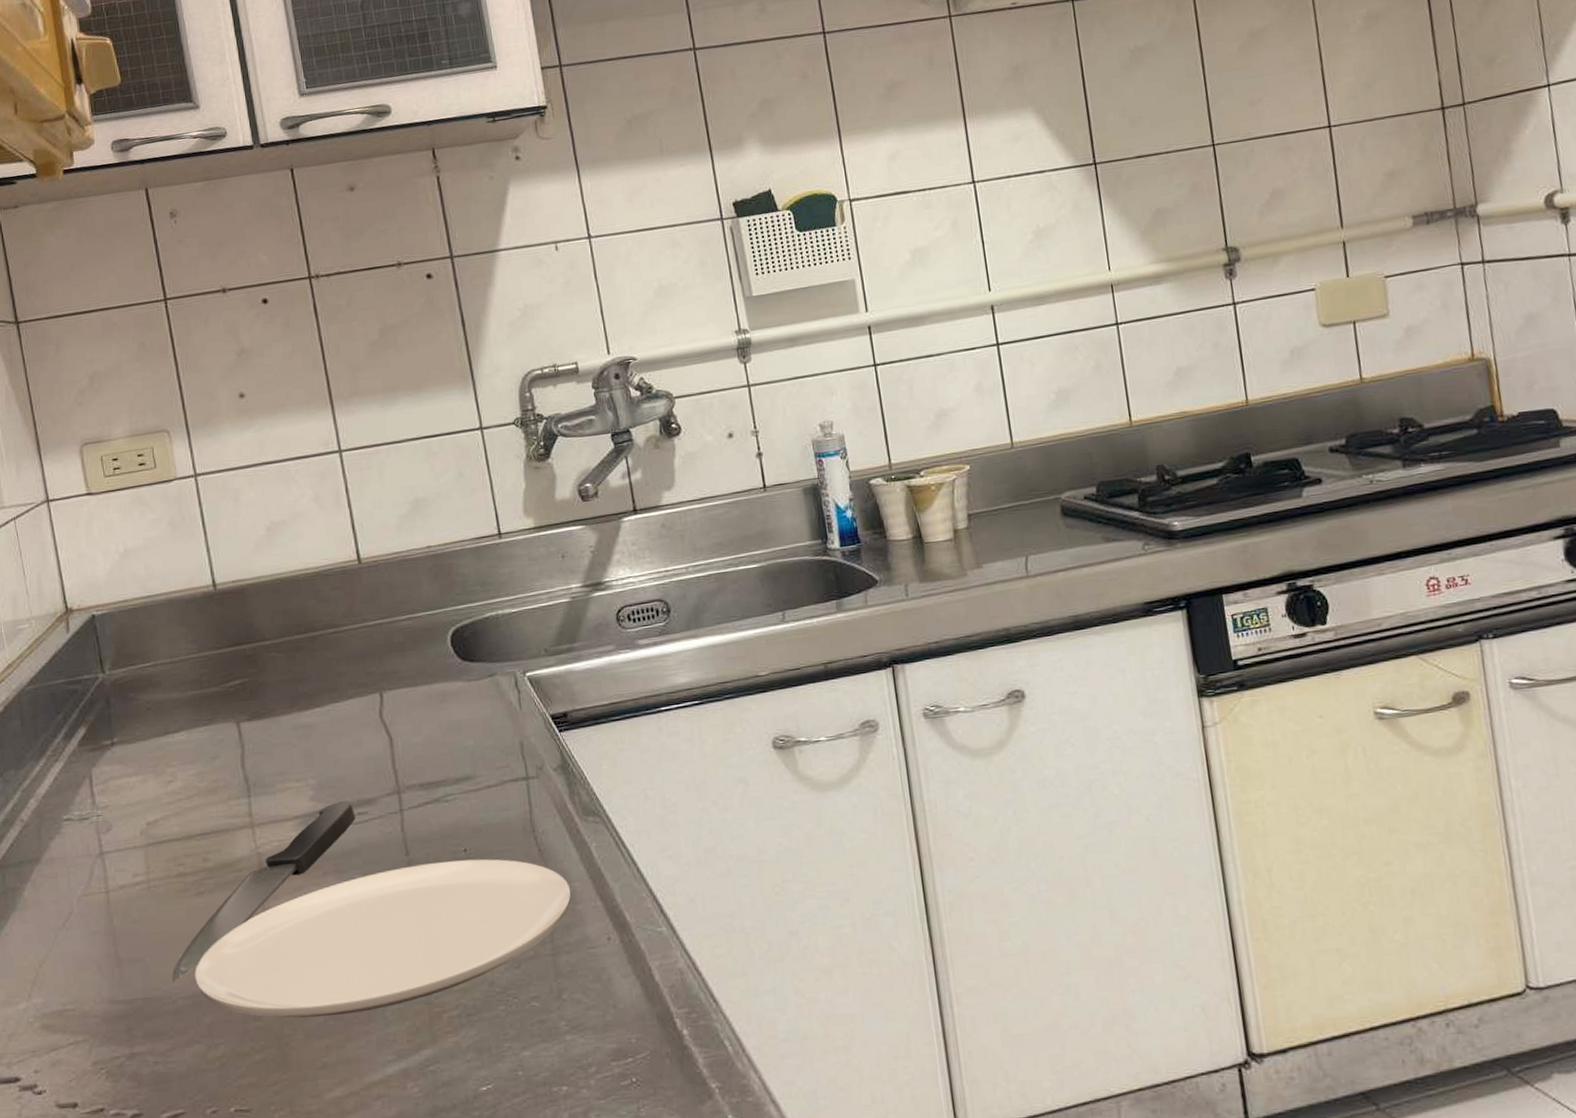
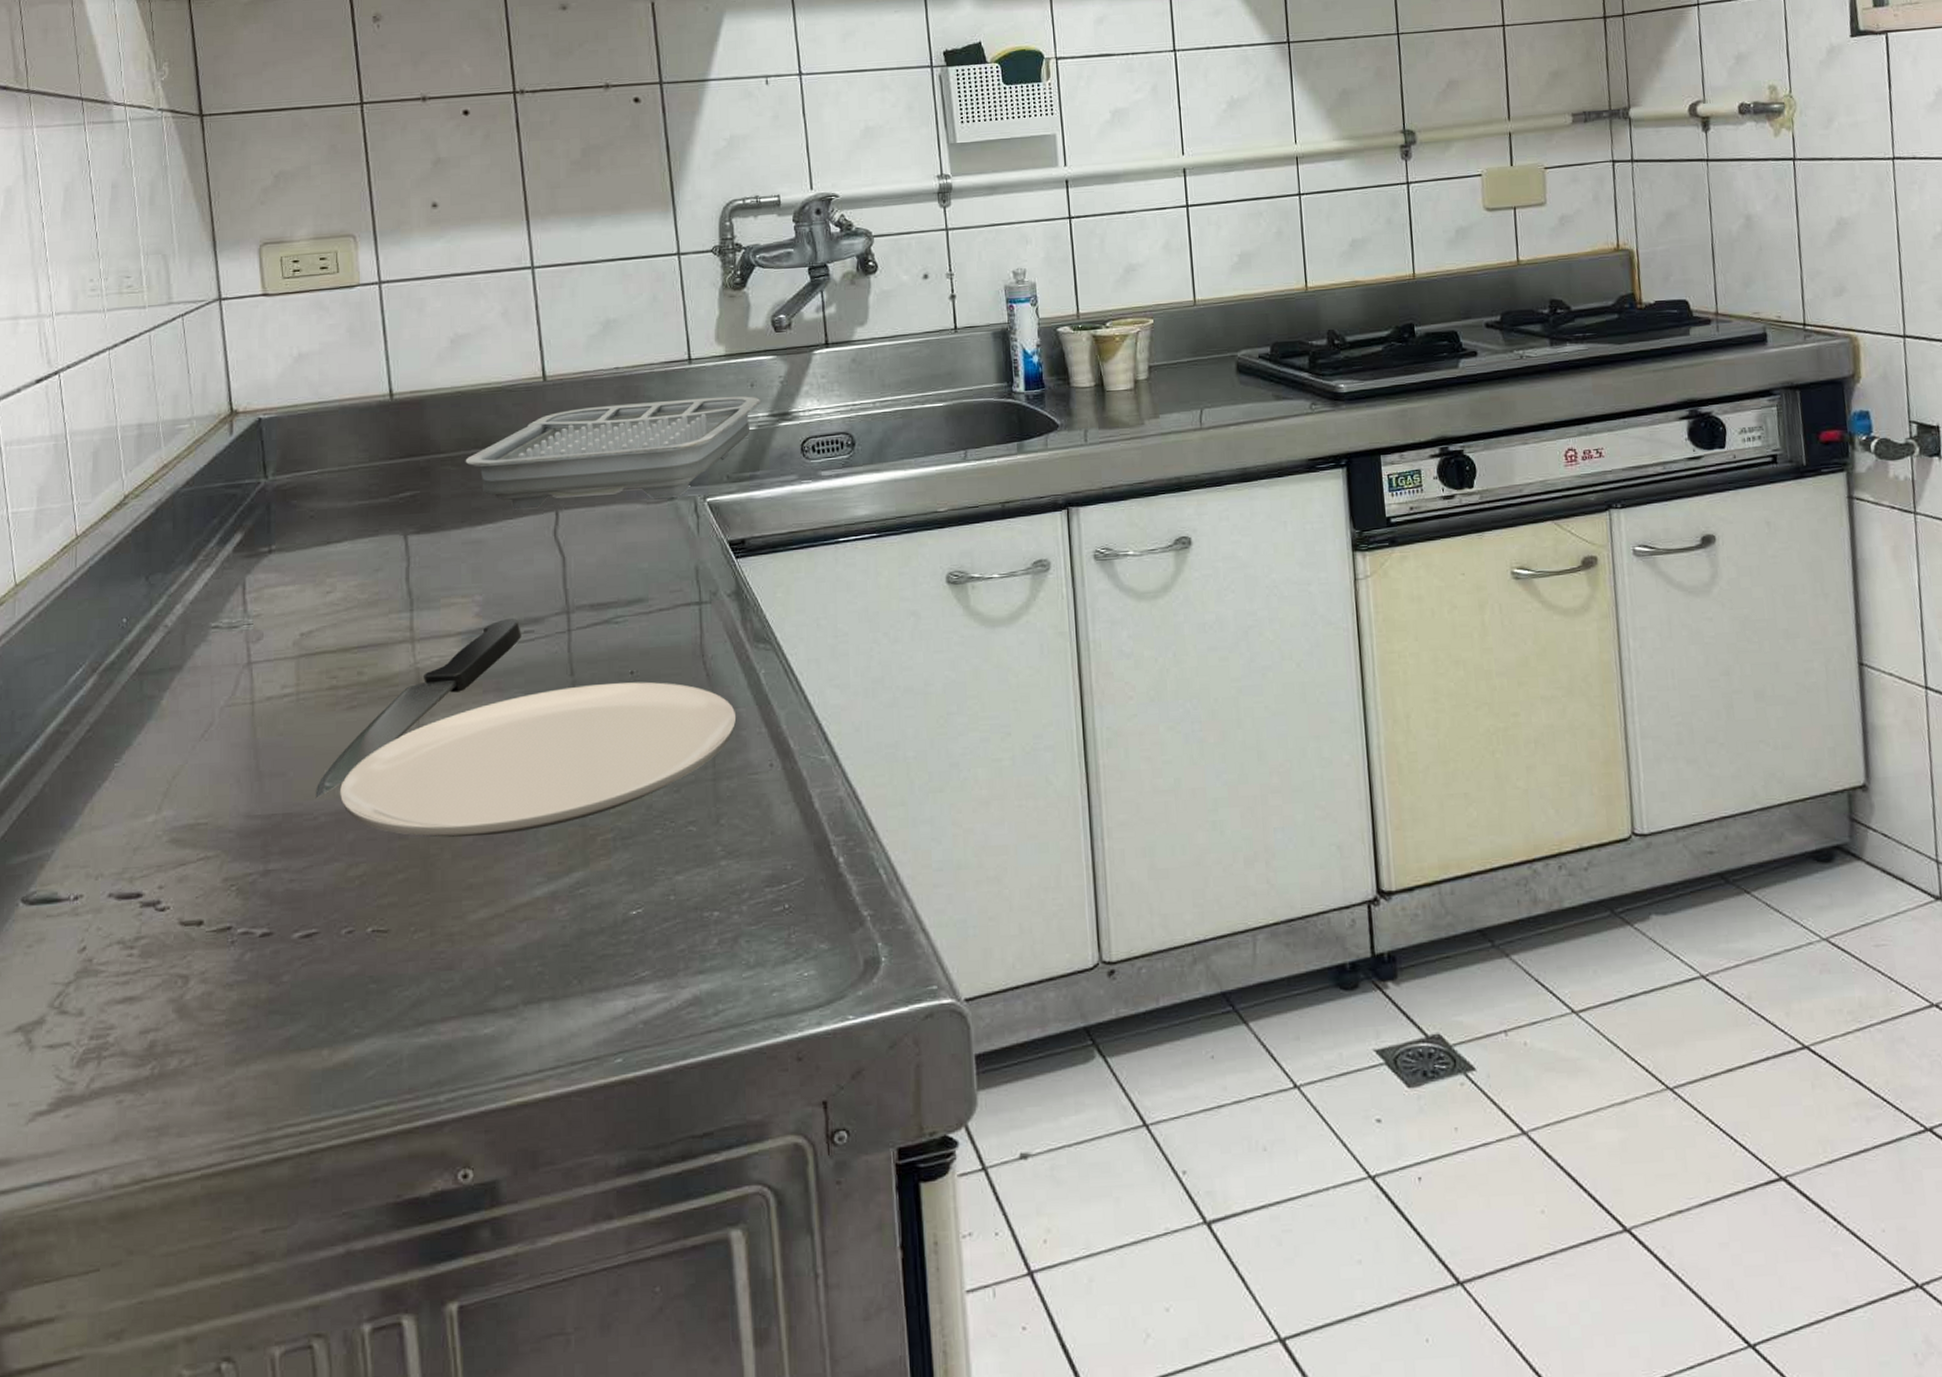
dish rack: none [289,567,574,693] -> present [465,396,761,510]

